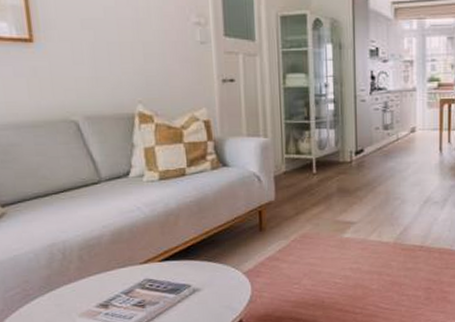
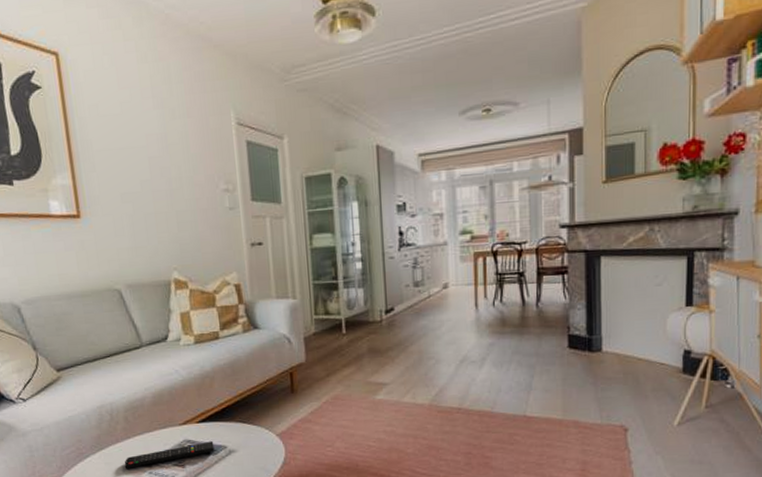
remote control: none [77,280,177,310] -> present [124,441,215,469]

